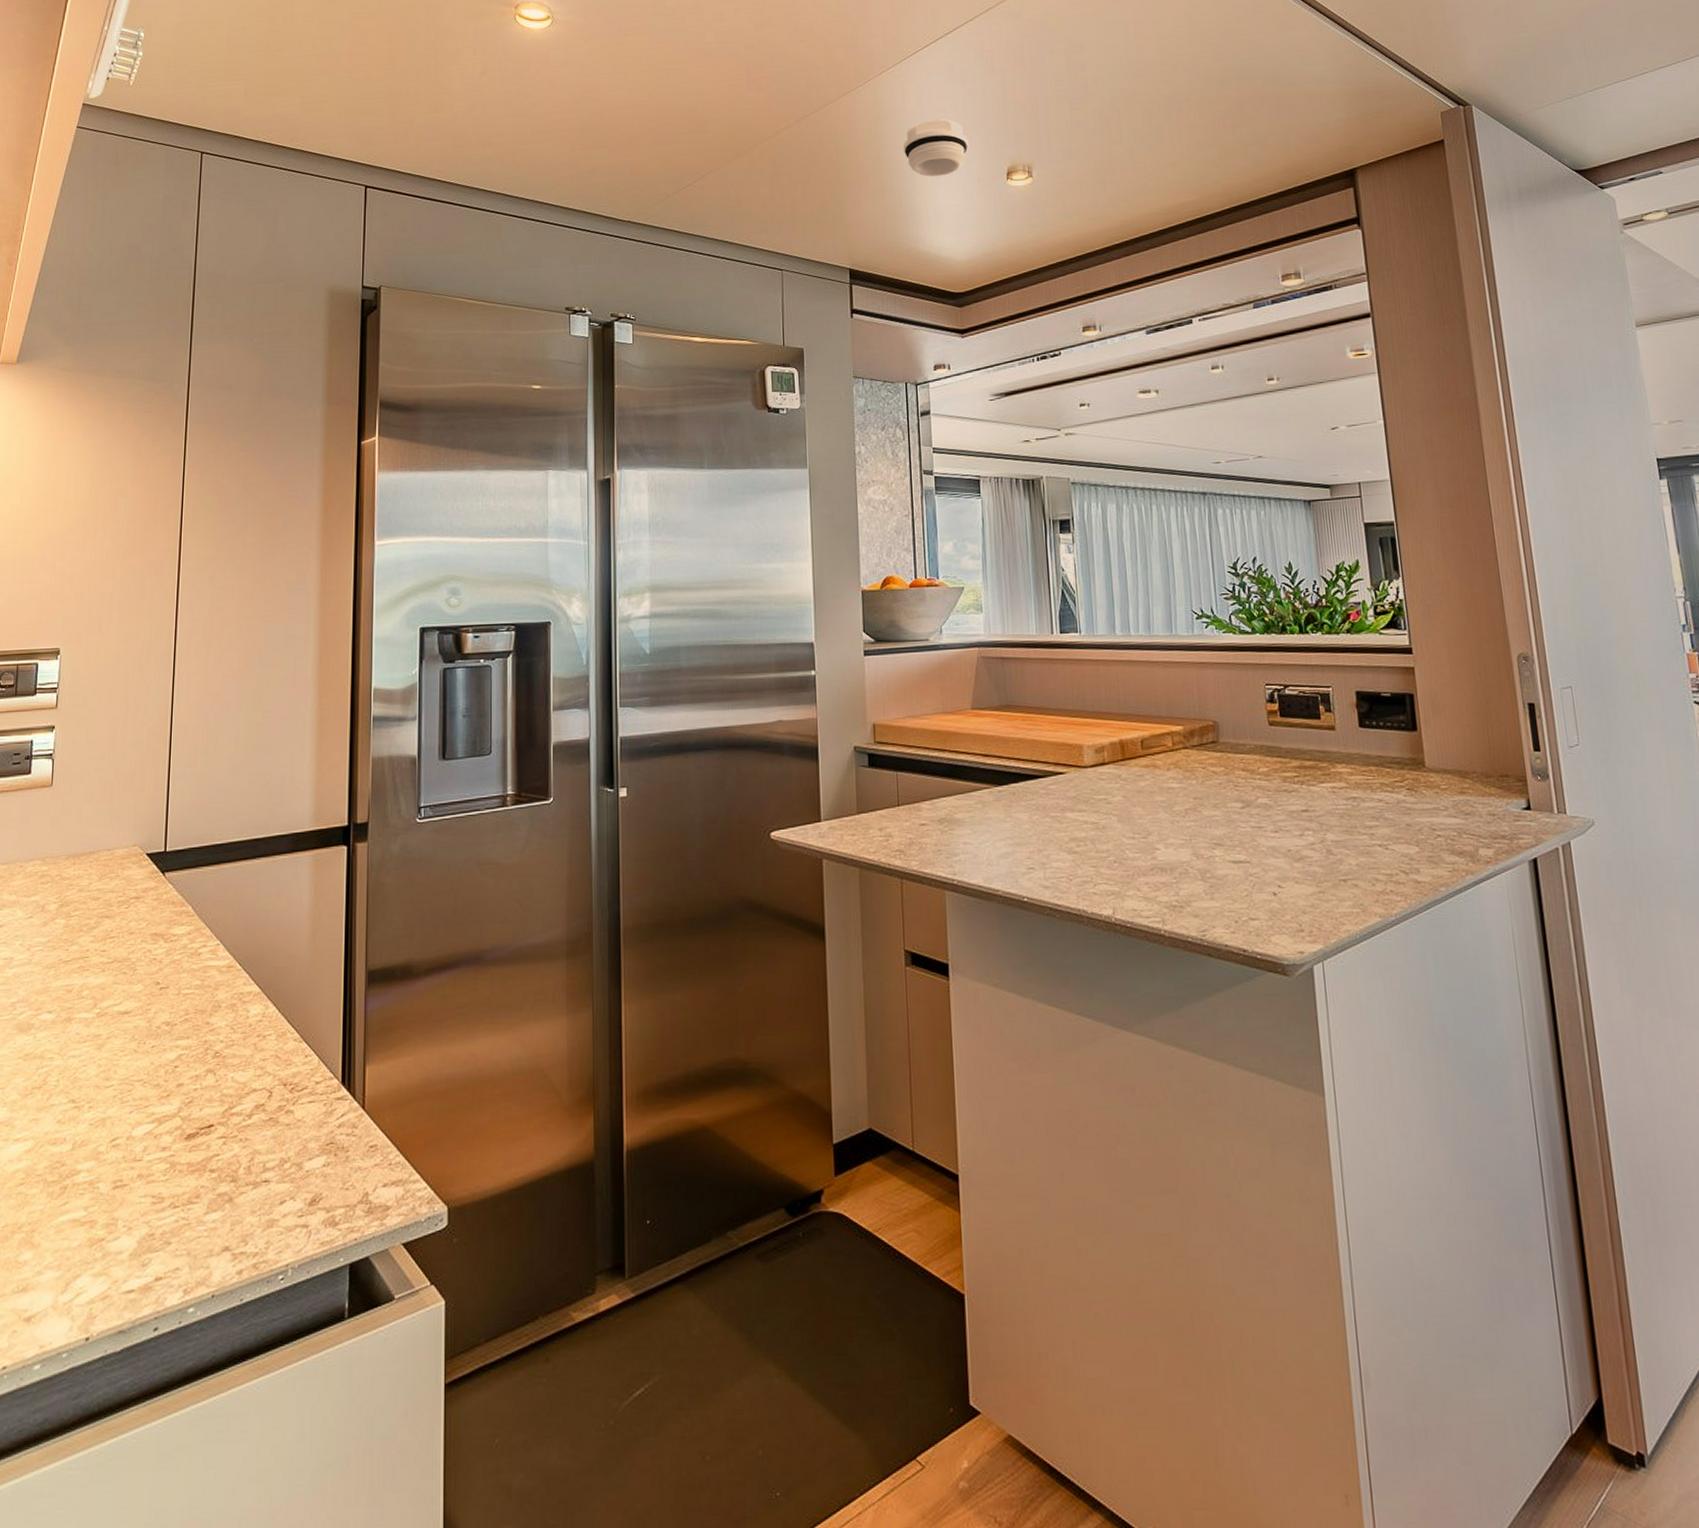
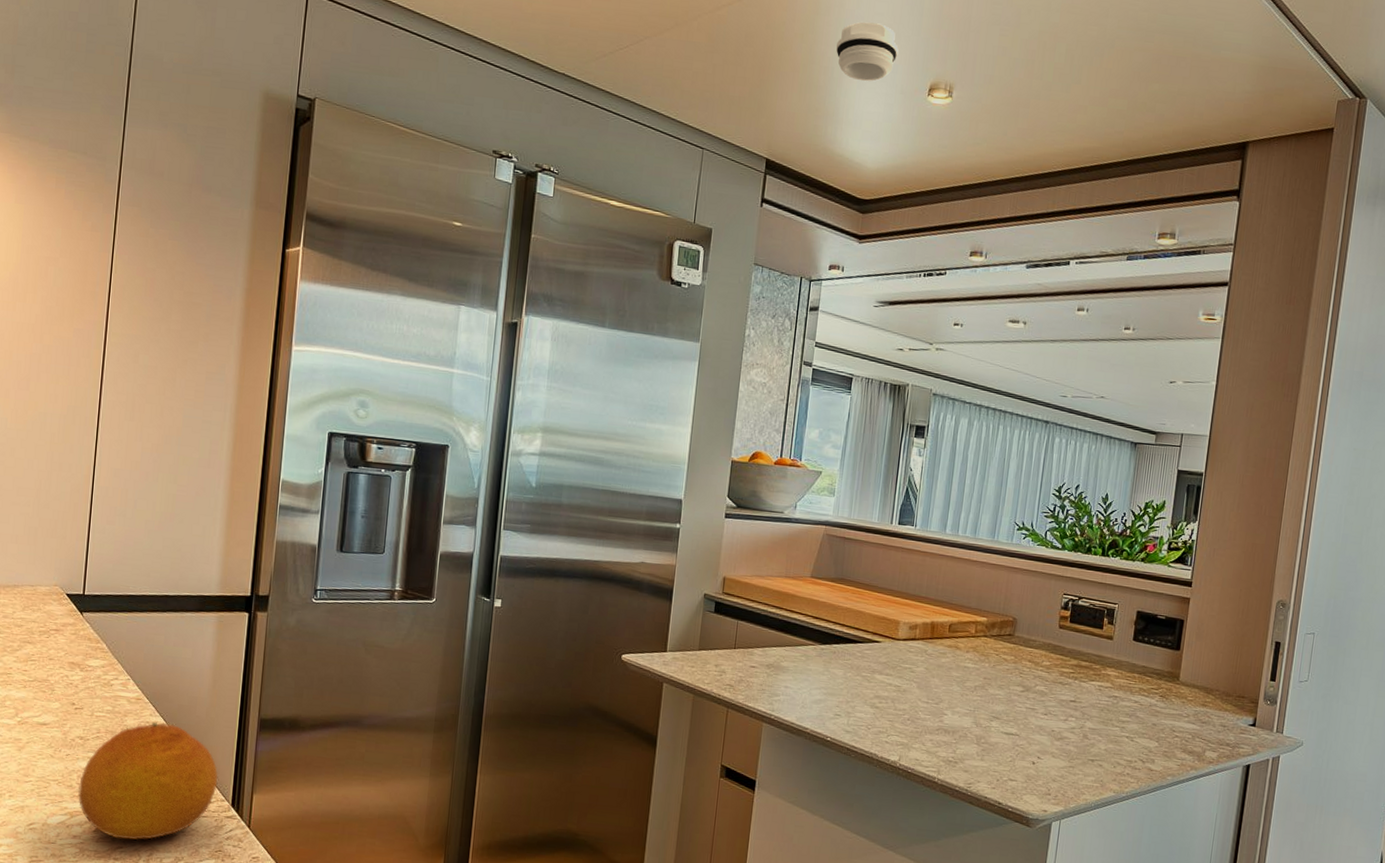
fruit: none [166,991,325,1145] -> present [78,722,219,840]

